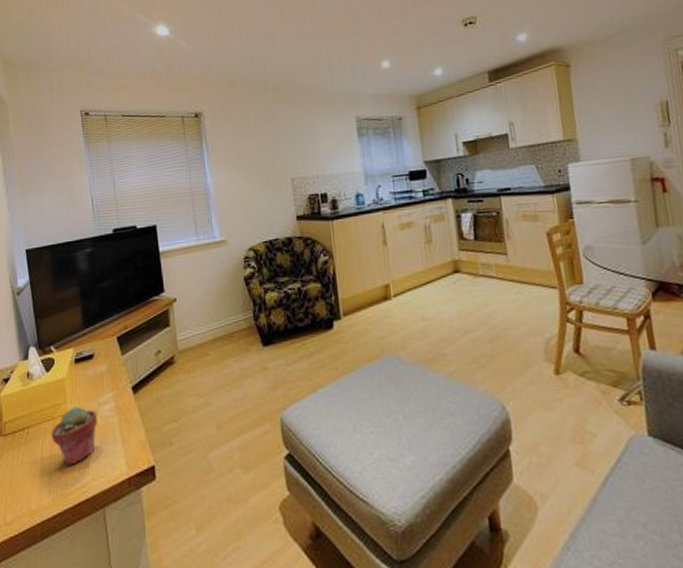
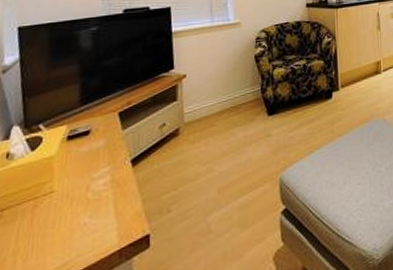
potted succulent: present [51,406,98,466] -> none [30,183,90,246]

